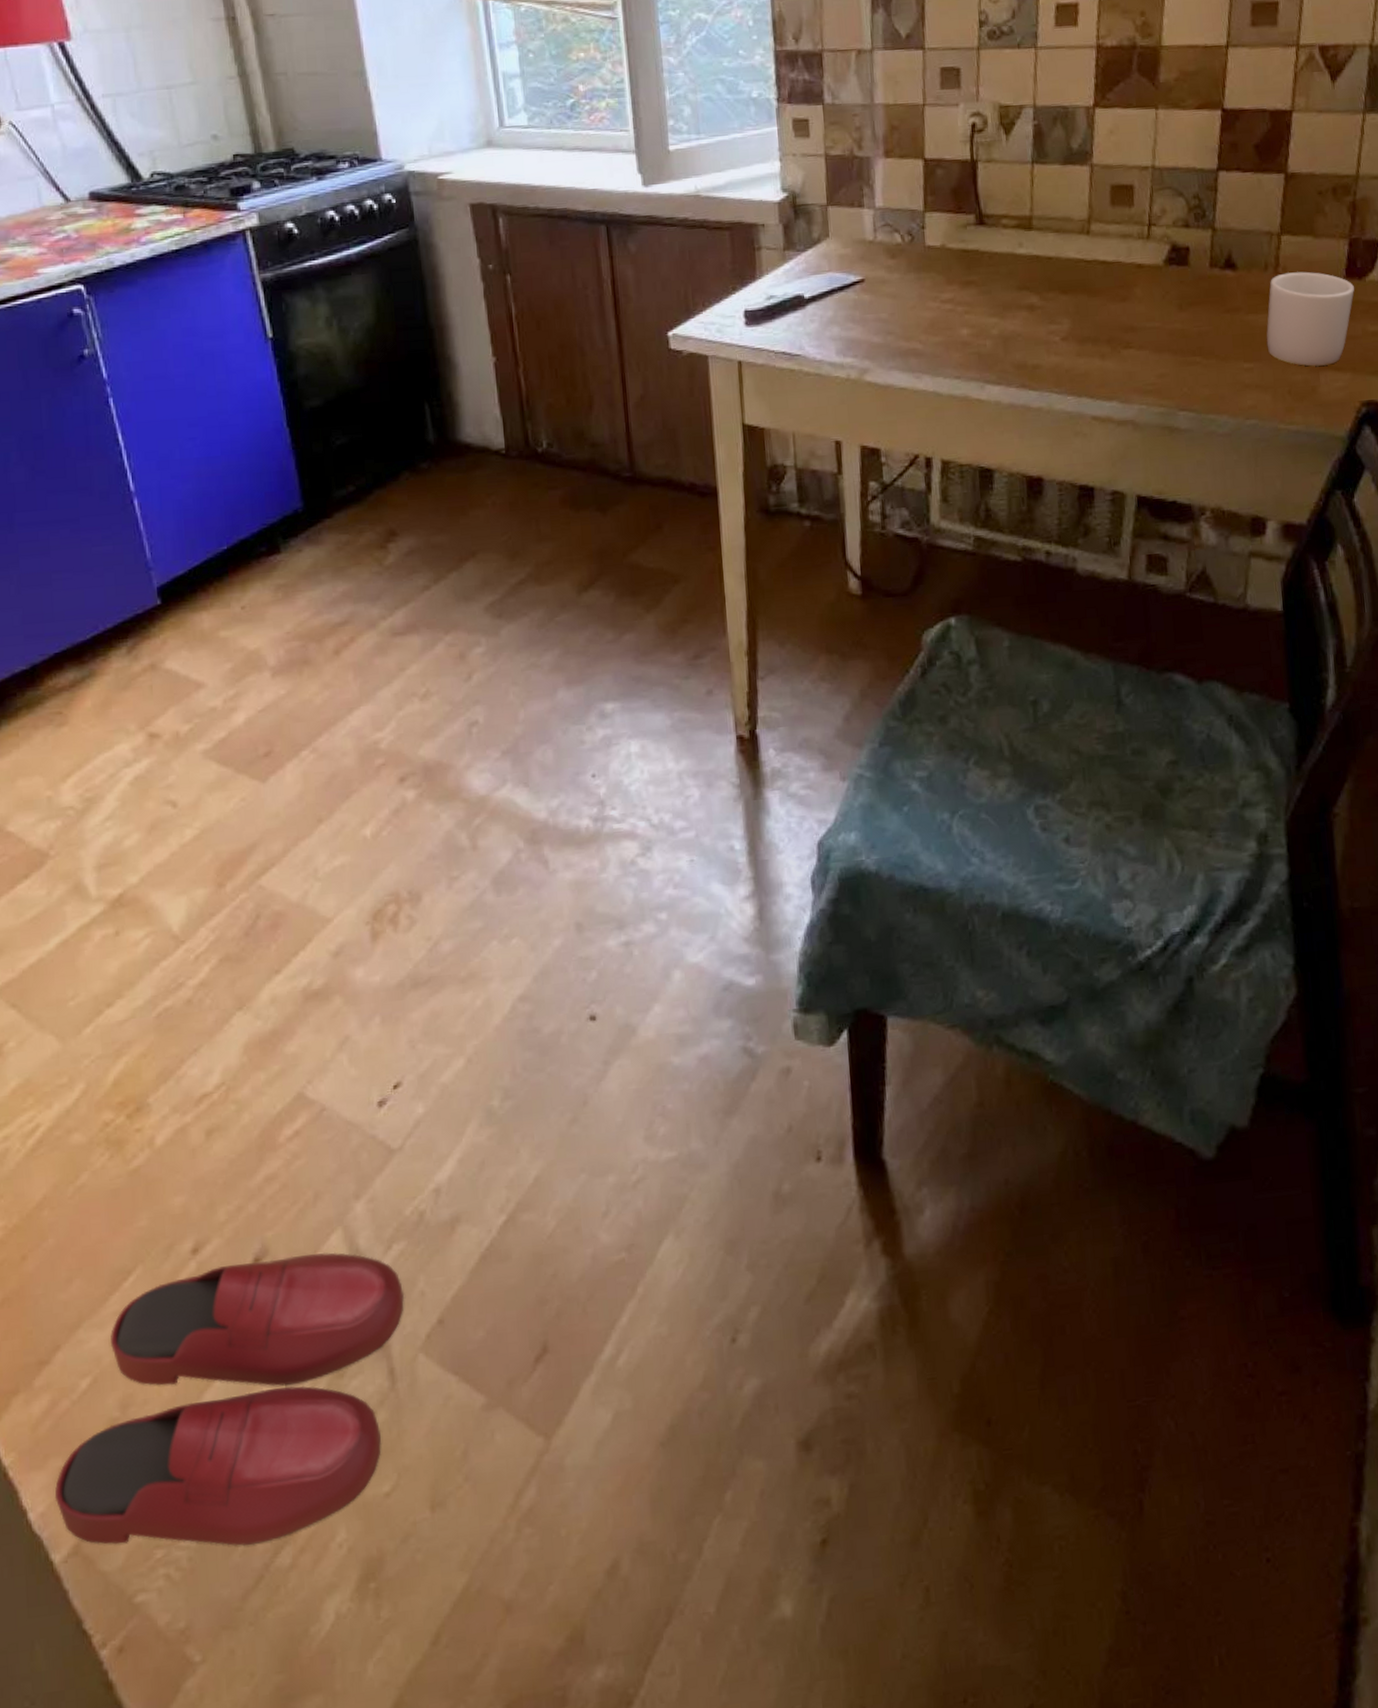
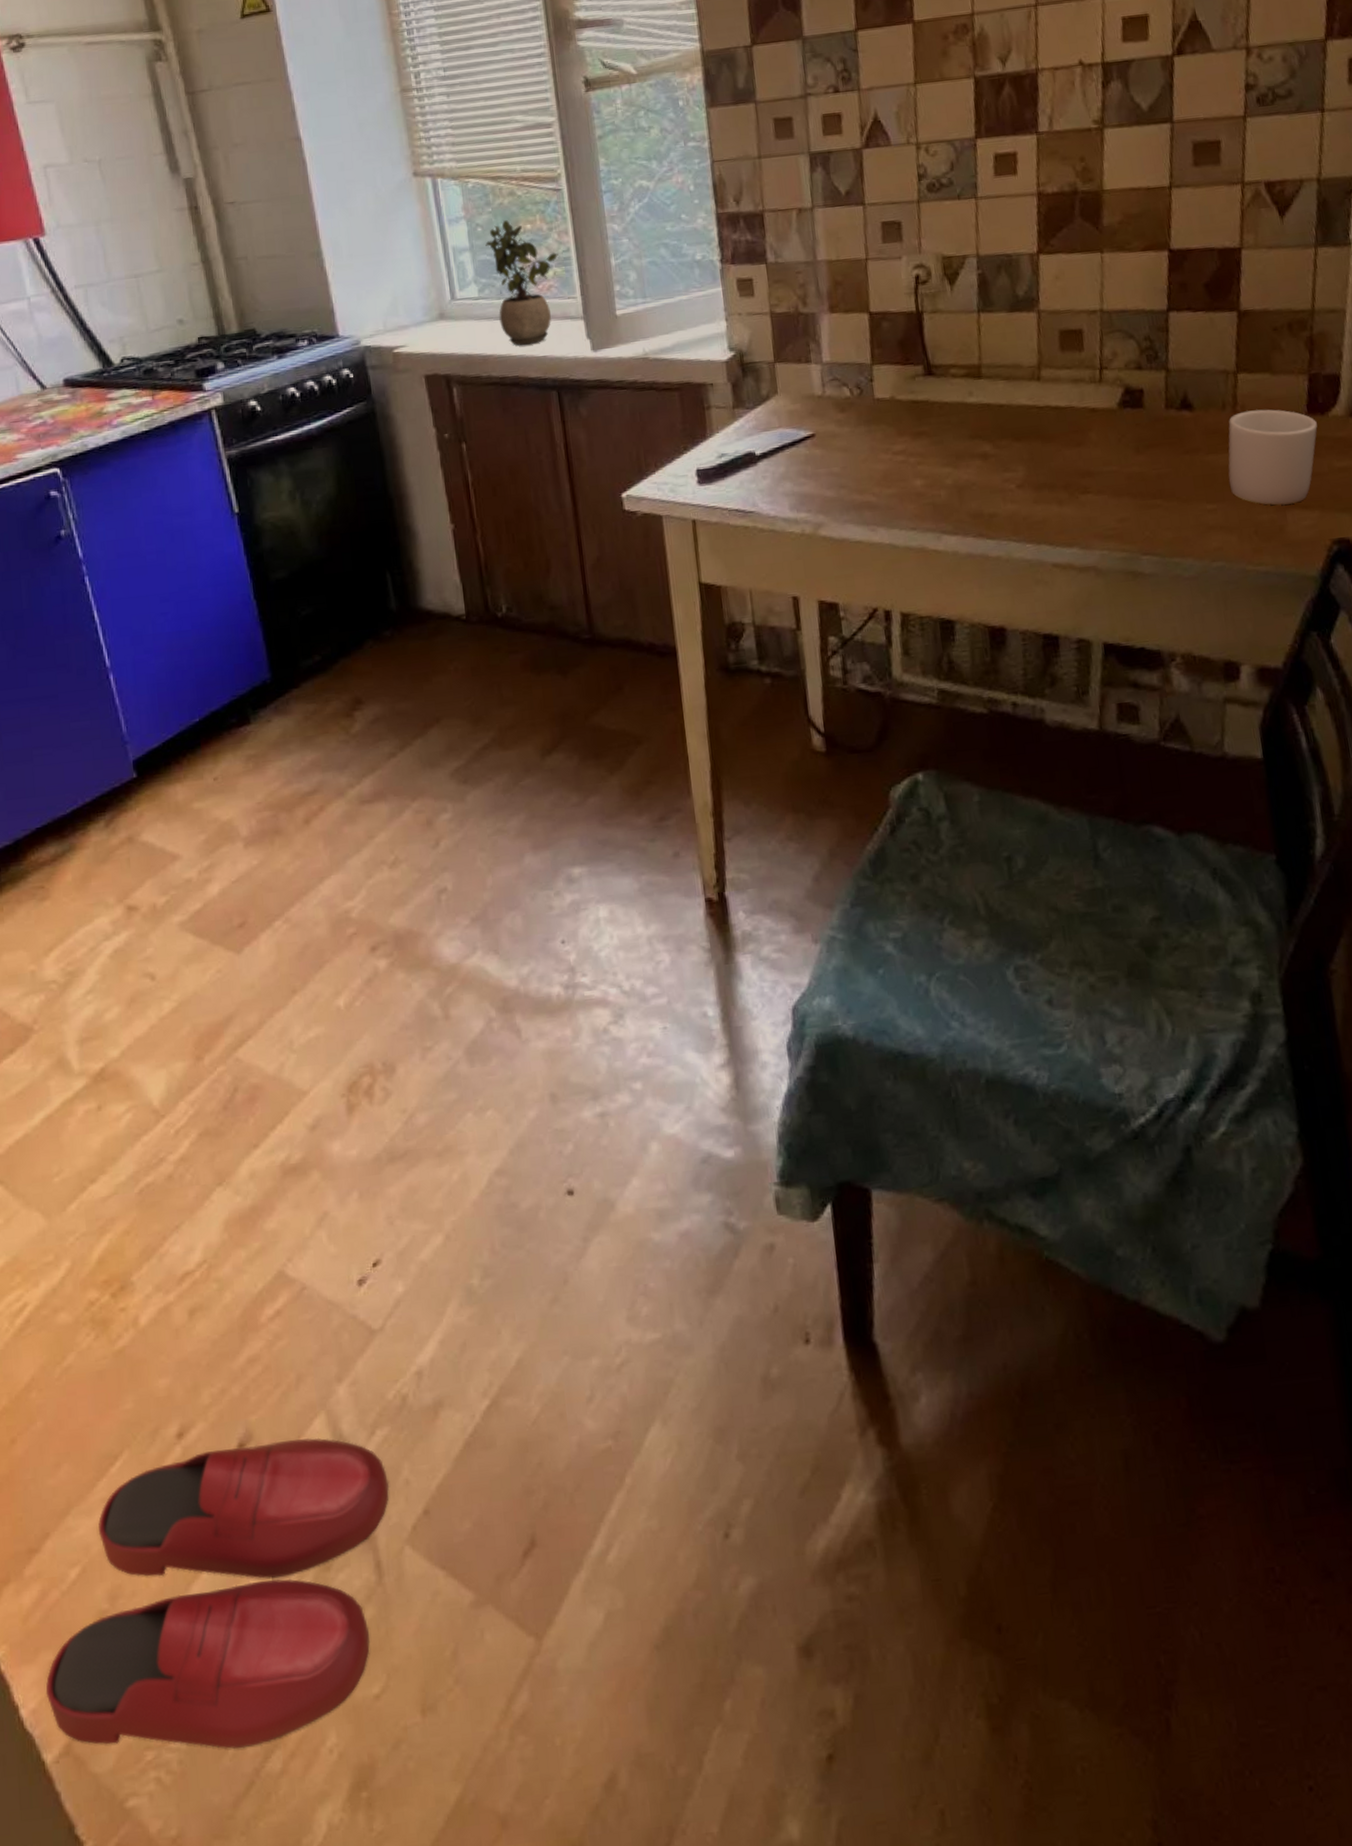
potted plant: none [537,46,612,177] -> present [485,219,558,346]

